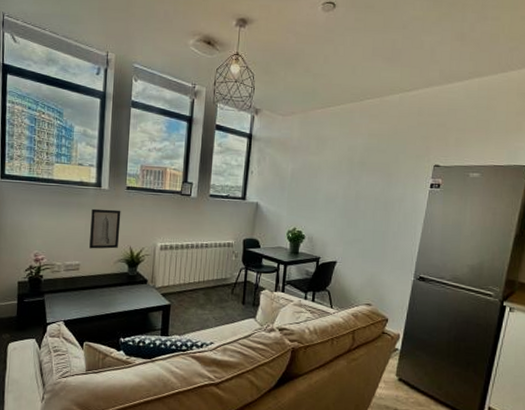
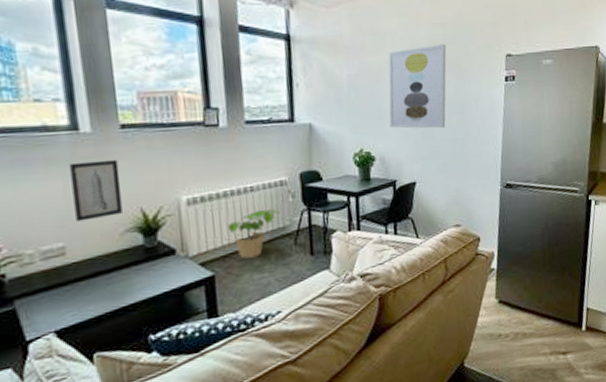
potted plant: none [186,263,224,297] -> present [228,209,280,259]
wall art: none [320,151,379,220] -> present [388,44,447,129]

